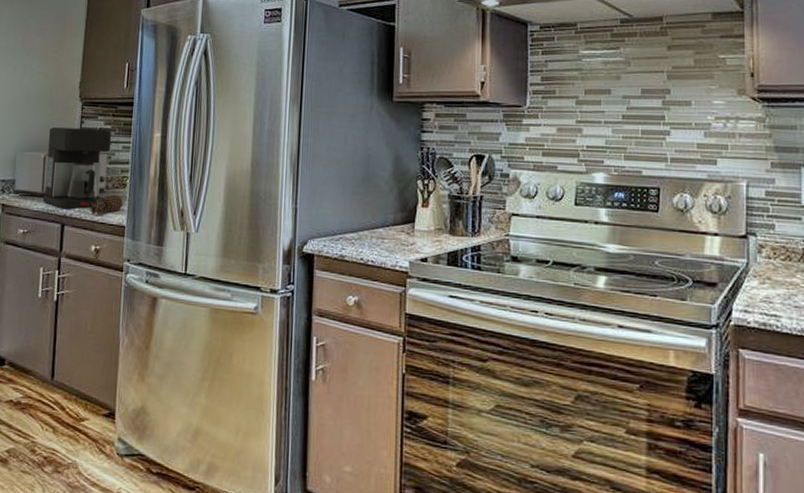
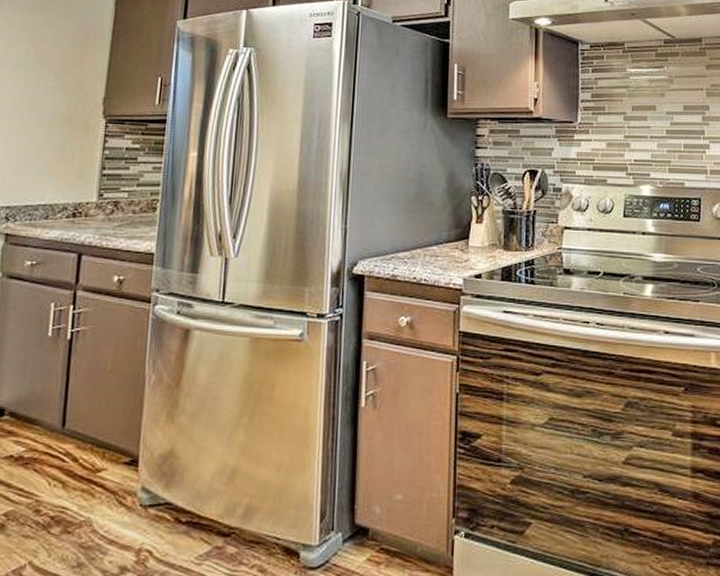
toaster: present [13,151,108,197] -> none [20,174,136,224]
coffee maker: present [42,127,112,209] -> none [56,147,140,237]
fruit: present [87,195,123,216] -> none [110,220,153,243]

